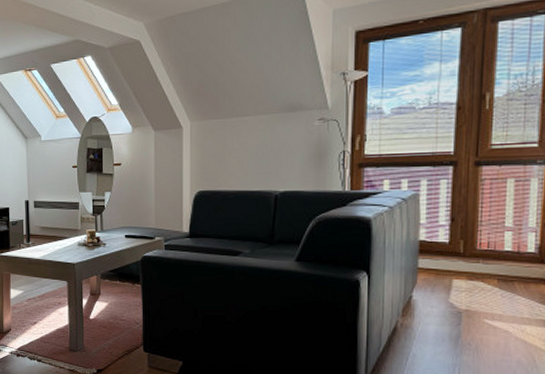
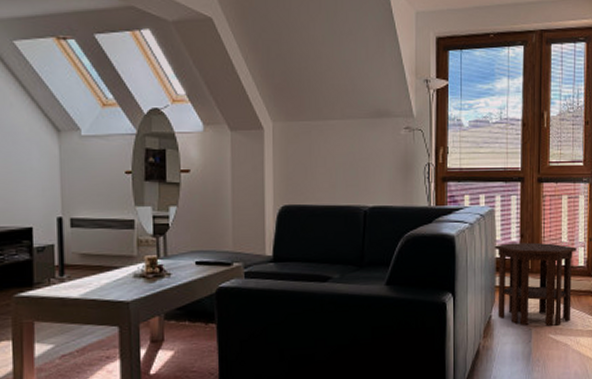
side table: none [417,226,525,311] -> present [494,242,577,326]

